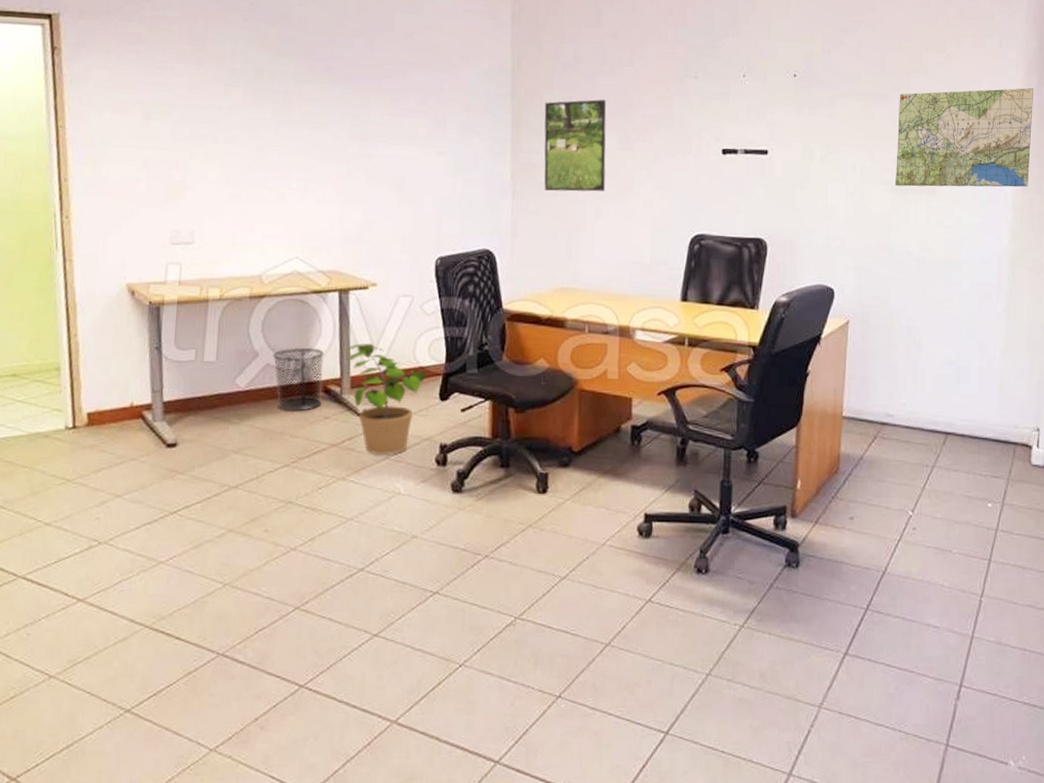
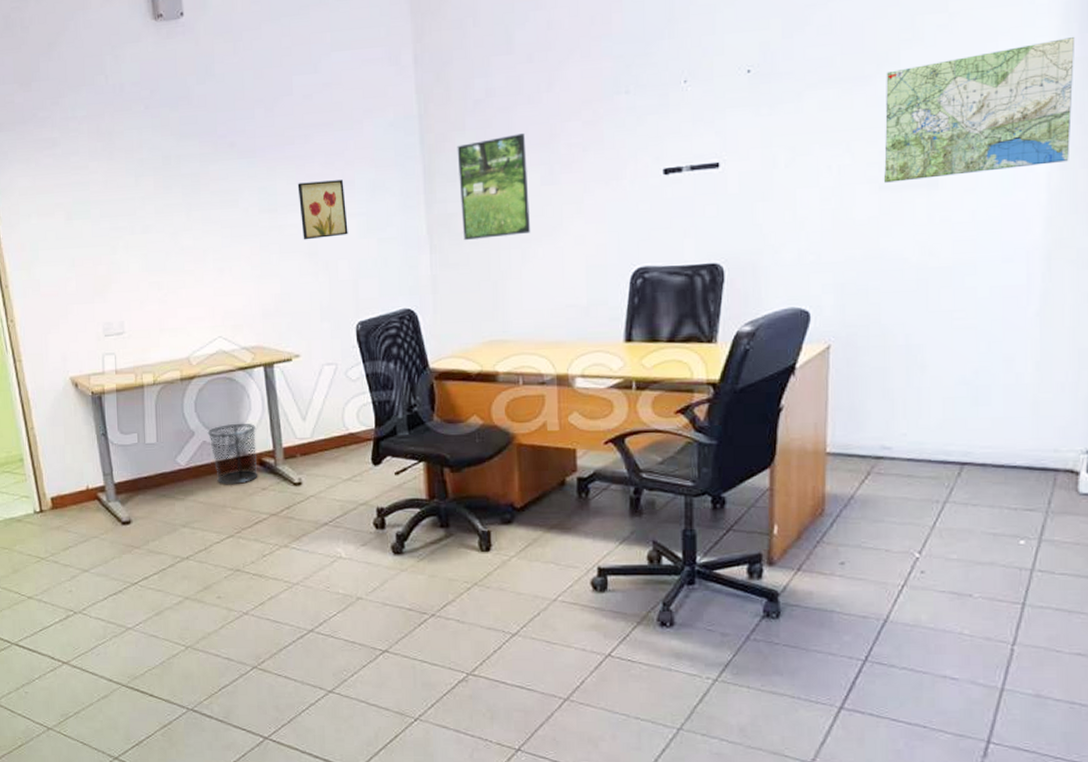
potted plant: present [340,343,427,455] -> none [271,414,358,522]
wall art: none [390,115,436,172] -> present [297,180,348,240]

